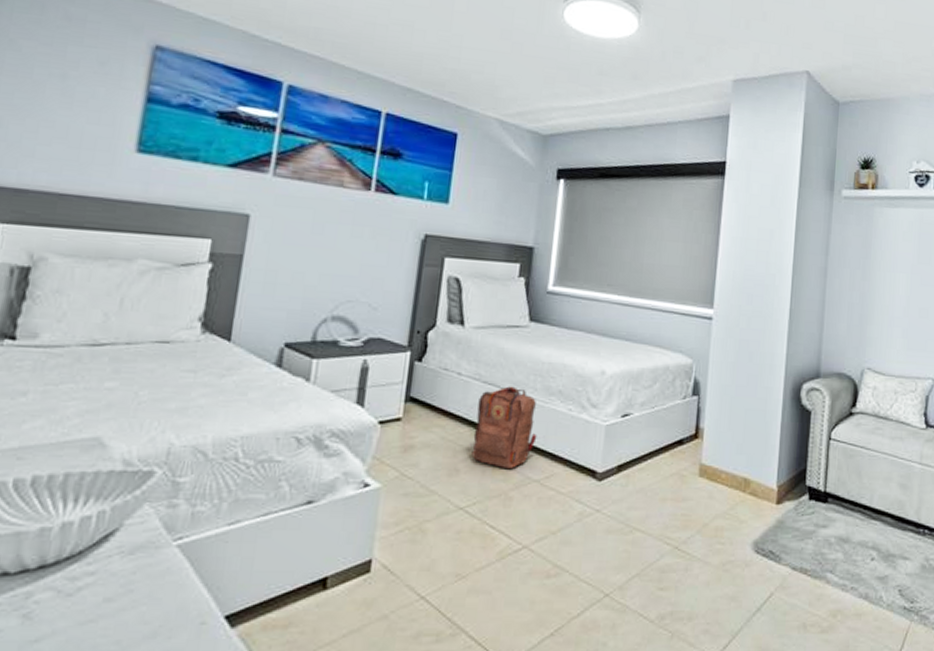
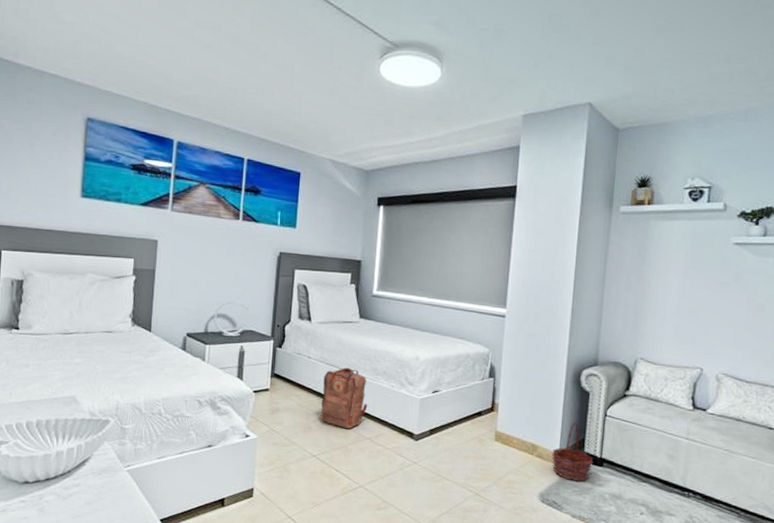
basket: none [767,448,817,523] -> present [551,422,594,481]

